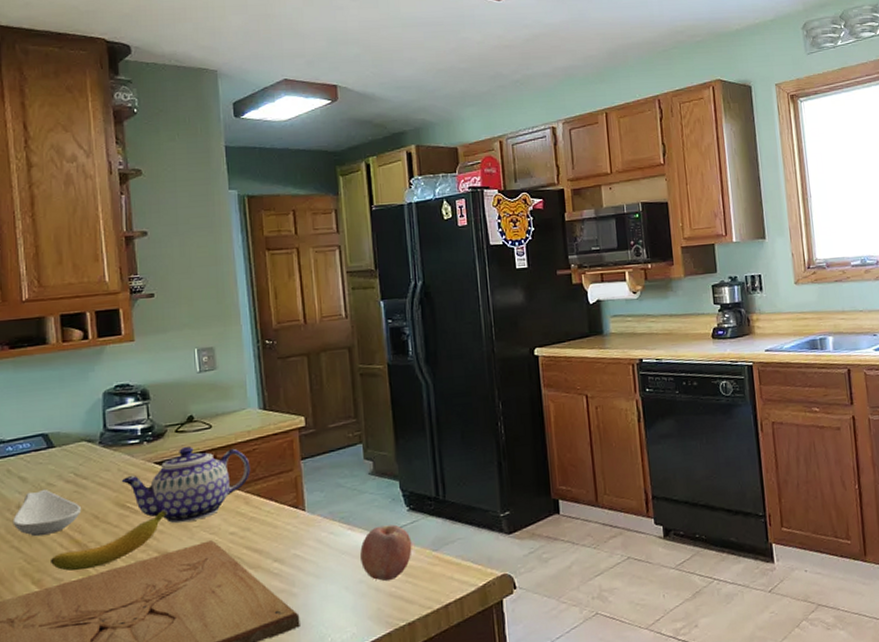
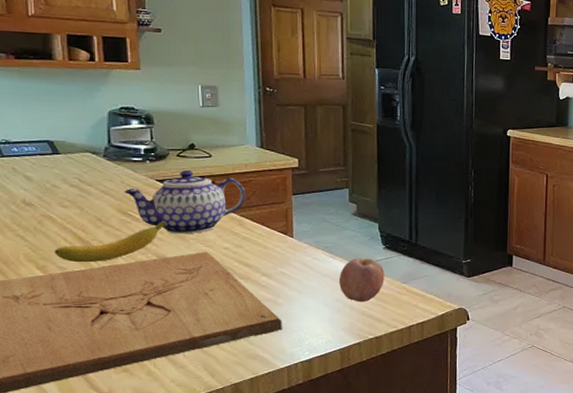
spoon rest: present [12,489,82,537] -> none [18,189,86,230]

